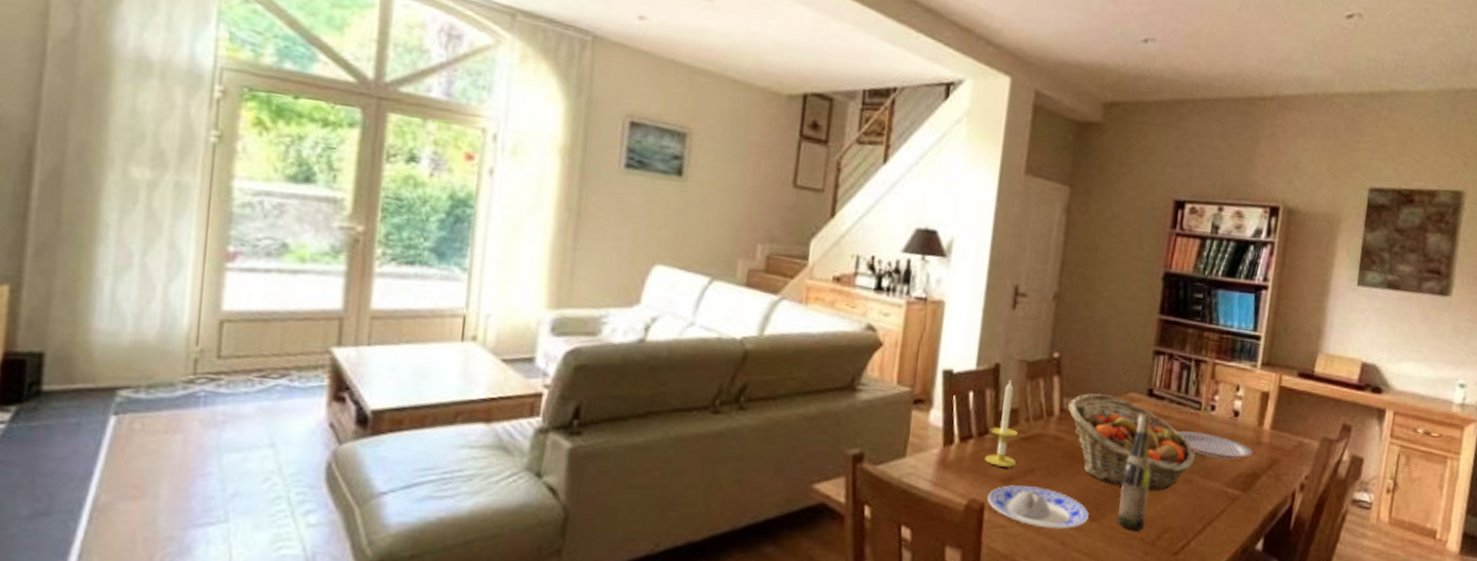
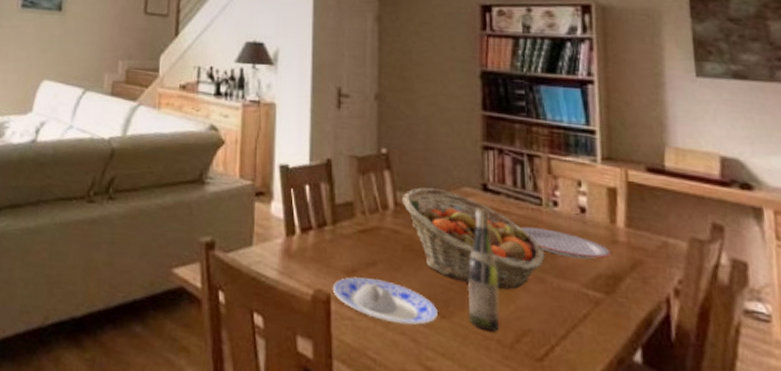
candle: present [985,380,1018,467] -> none [327,175,358,259]

